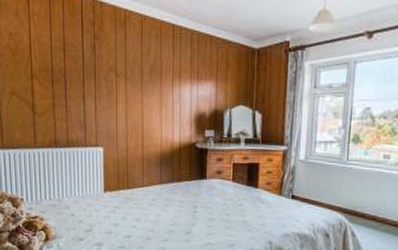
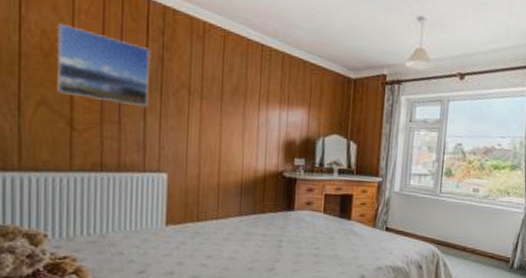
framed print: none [20,25,86,91] -> present [57,23,150,108]

